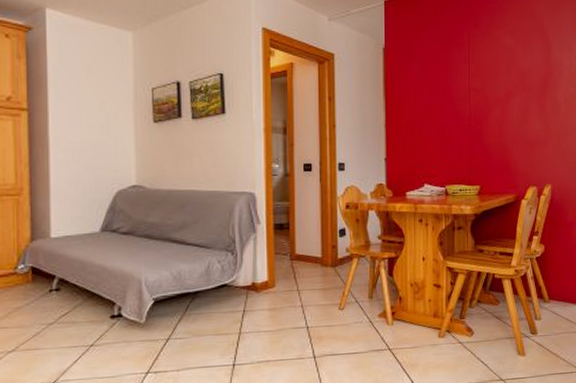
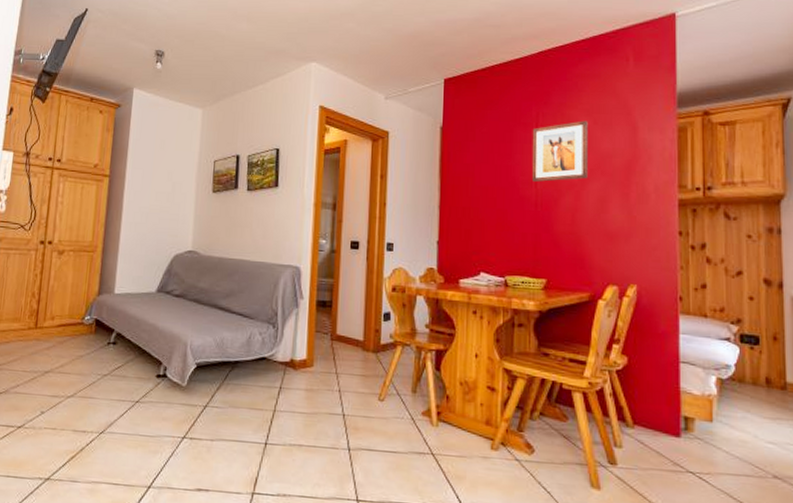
wall art: none [465,41,512,99] -> present [532,120,588,183]

